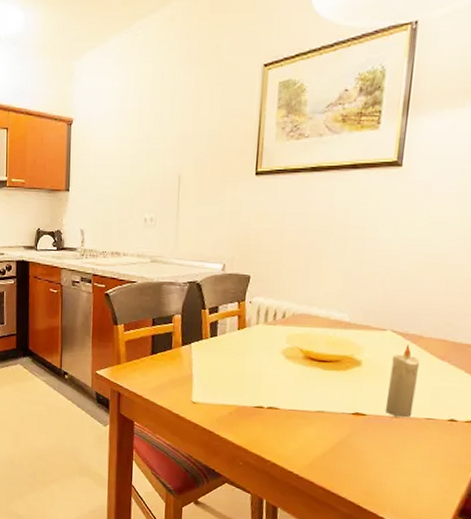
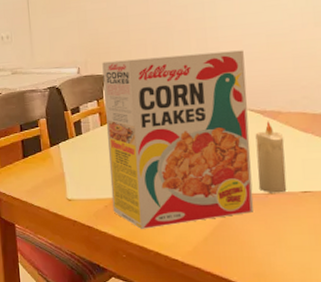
cereal box: none [236,261,398,440] -> present [102,50,254,230]

